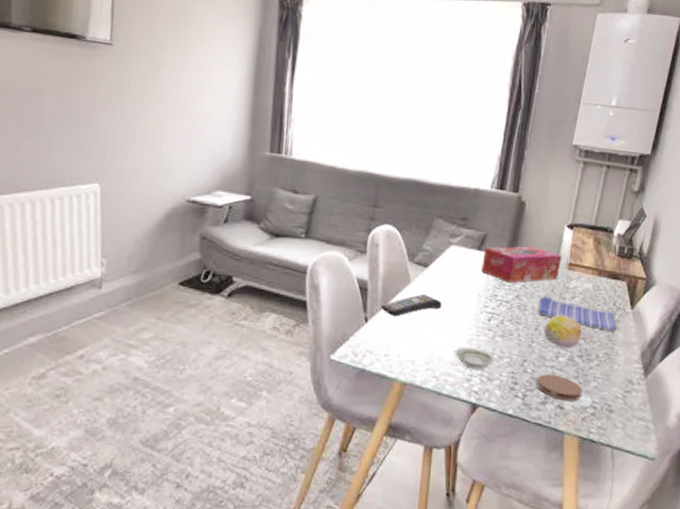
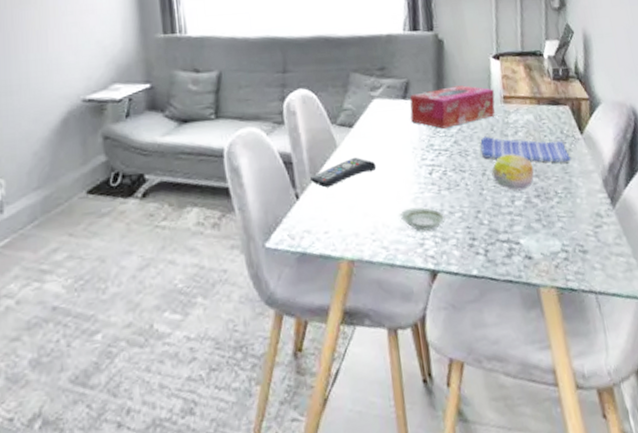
coaster: present [536,374,583,401] -> none [496,221,549,249]

